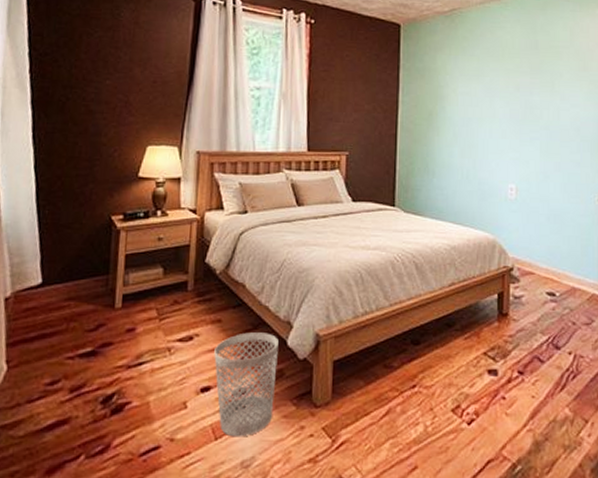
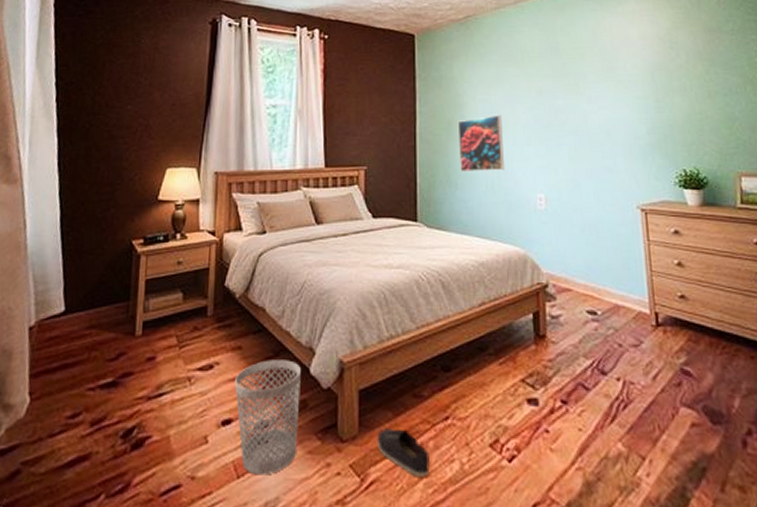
shoe: none [348,395,398,438] -> present [377,428,431,476]
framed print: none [437,107,481,161] -> present [457,114,505,171]

